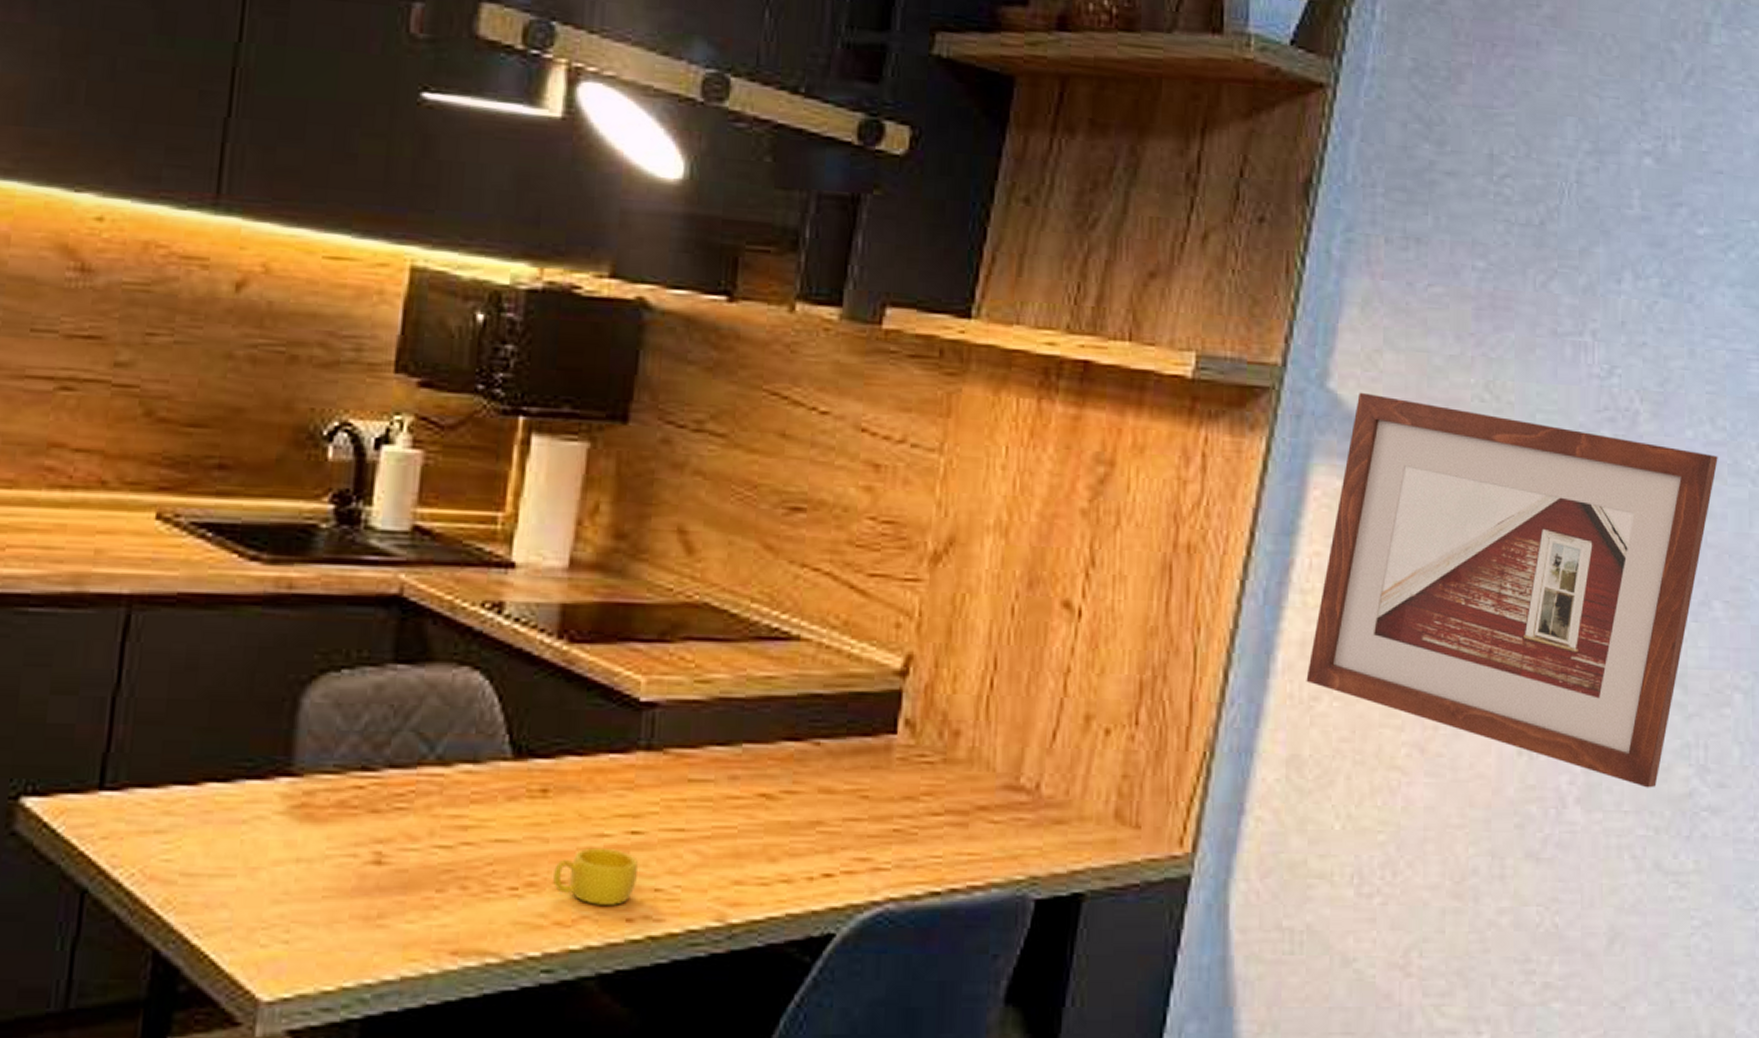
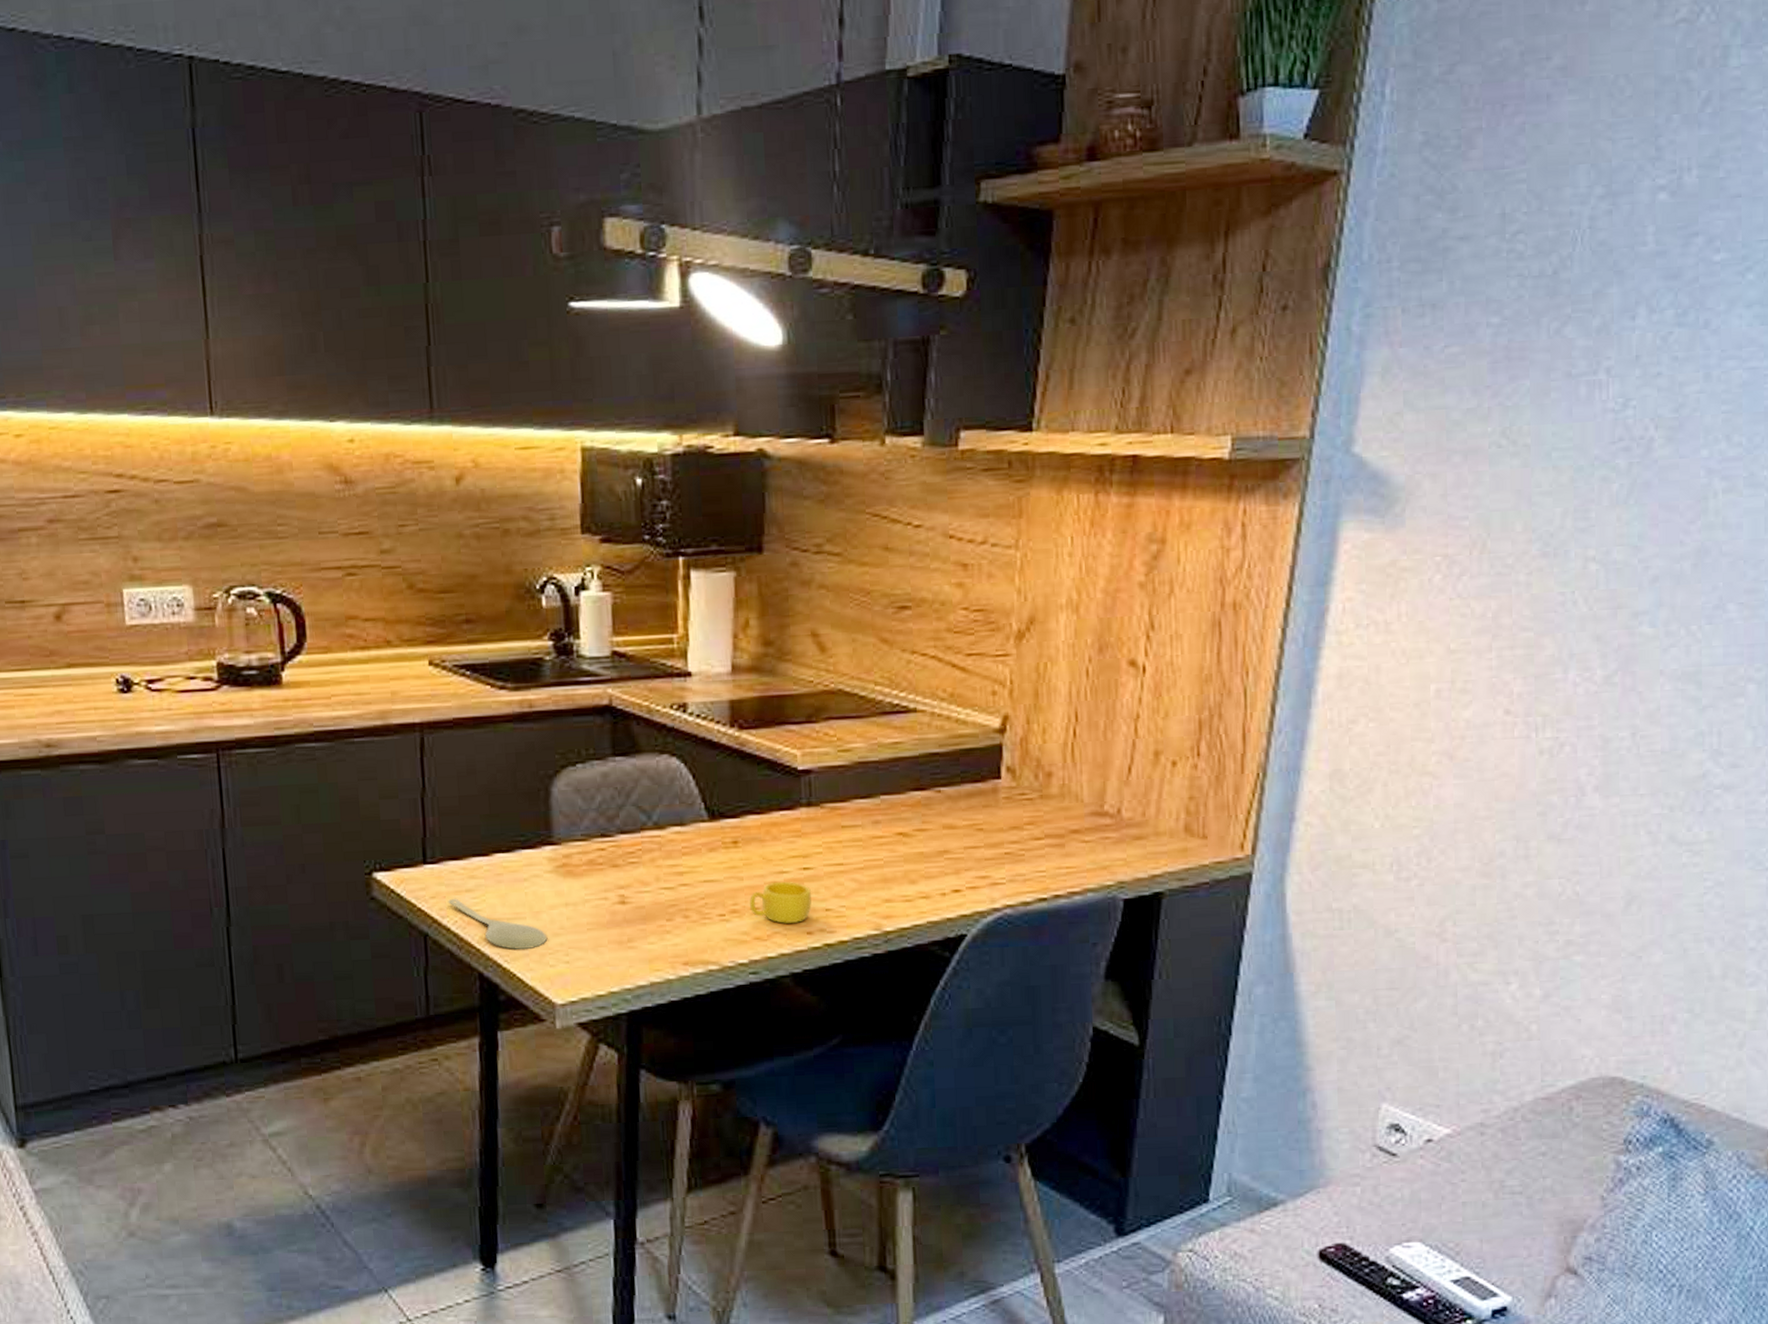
spoon: none [124,841,263,920] -> present [447,898,548,949]
picture frame: present [1306,392,1718,788] -> none [1344,452,1734,774]

